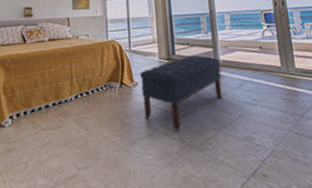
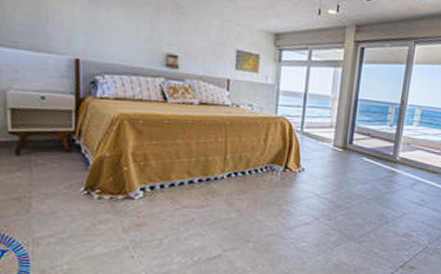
bench: present [139,55,222,131] -> none [306,147,400,222]

